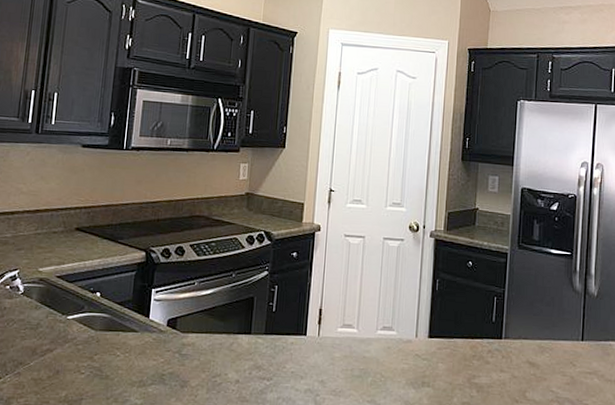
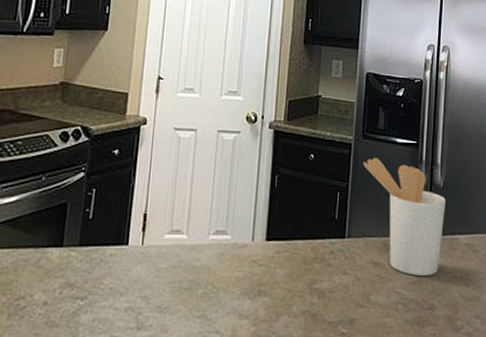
utensil holder: none [519,266,600,378] -> present [363,158,446,276]

